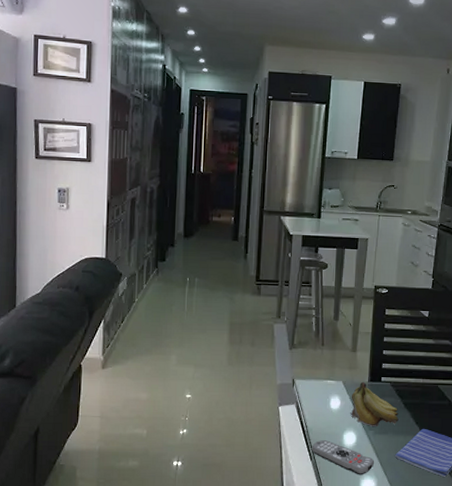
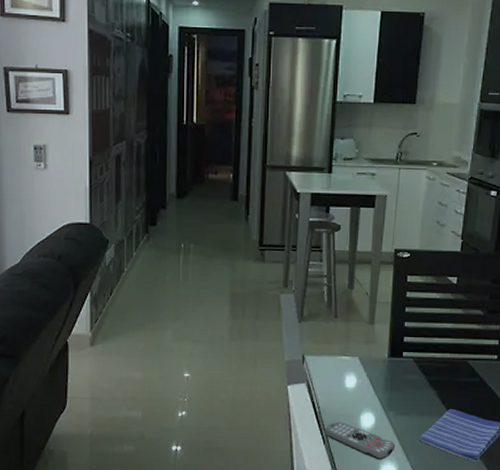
fruit: present [350,381,400,427] -> none [368,357,424,408]

